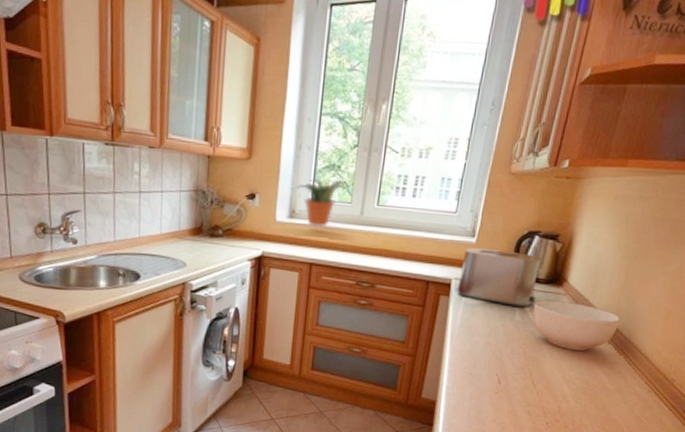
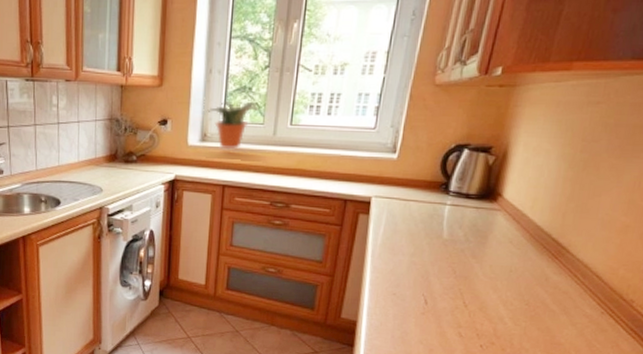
toaster: present [457,247,544,308] -> none [377,163,474,225]
bowl: present [532,299,622,352] -> none [462,215,567,271]

